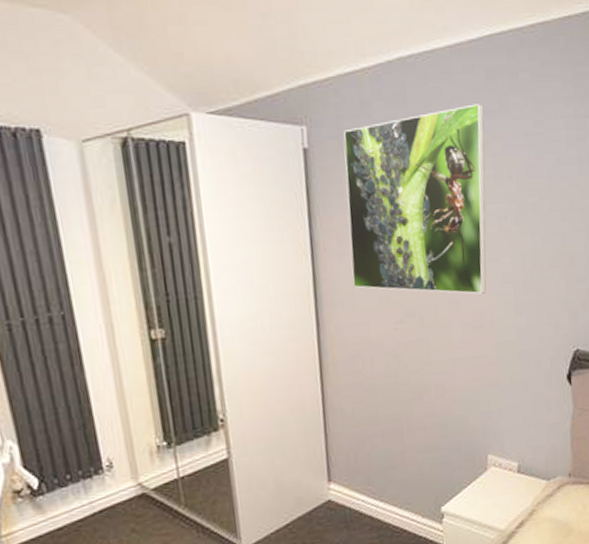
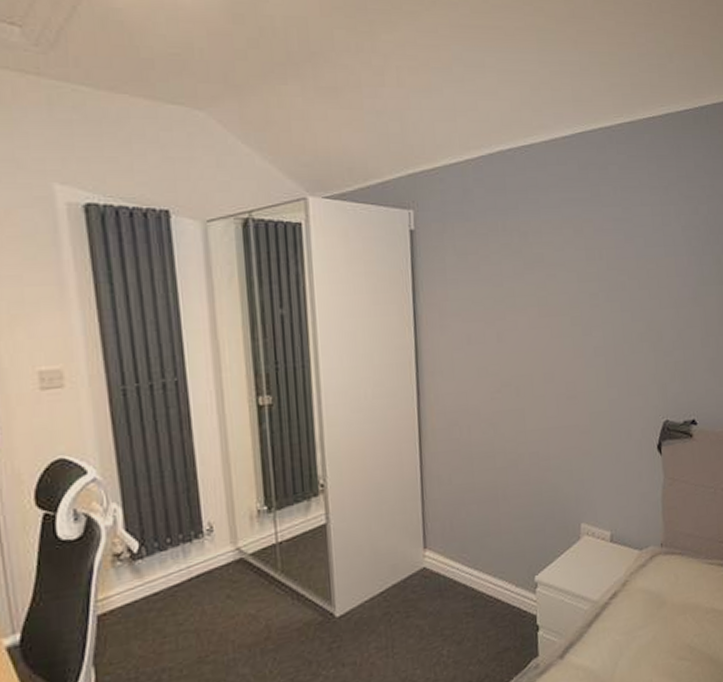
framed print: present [343,104,487,295] -> none [447,192,579,366]

